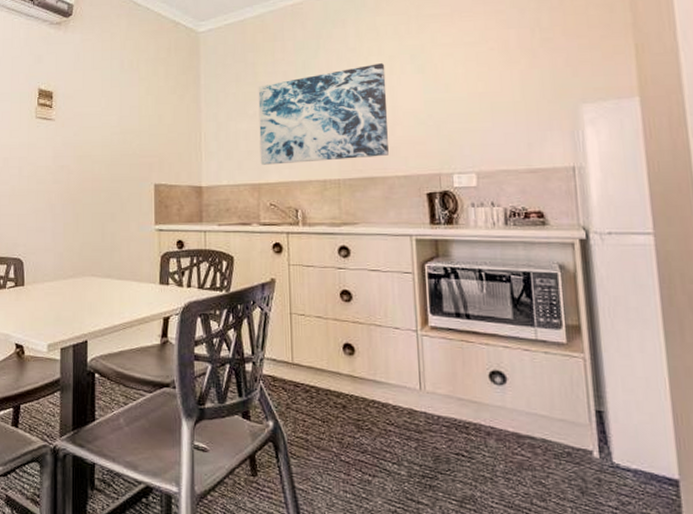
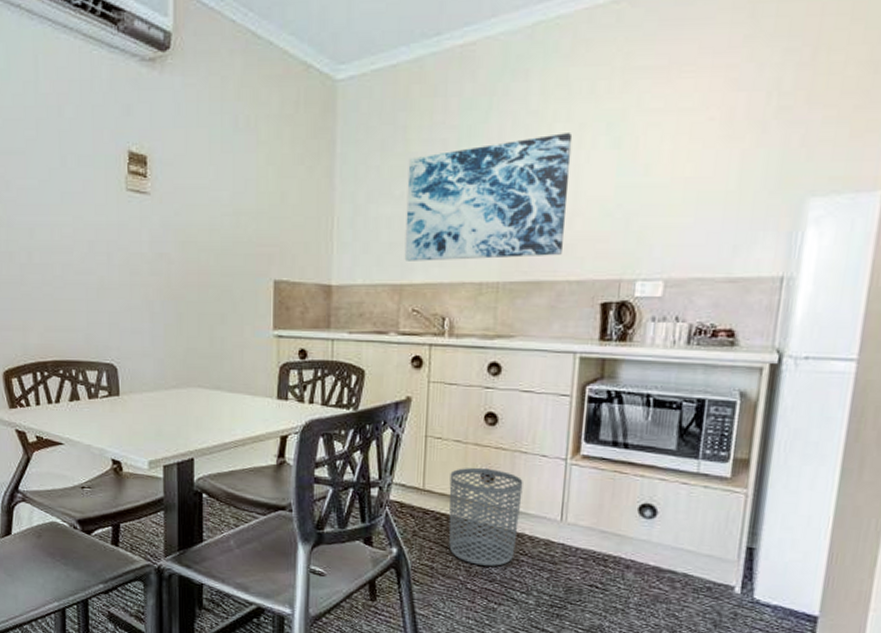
waste bin: none [315,341,382,437] -> present [448,467,523,566]

